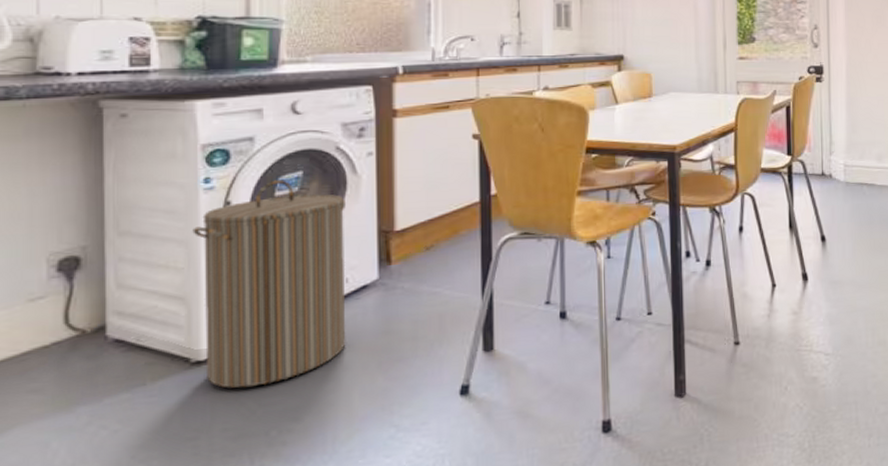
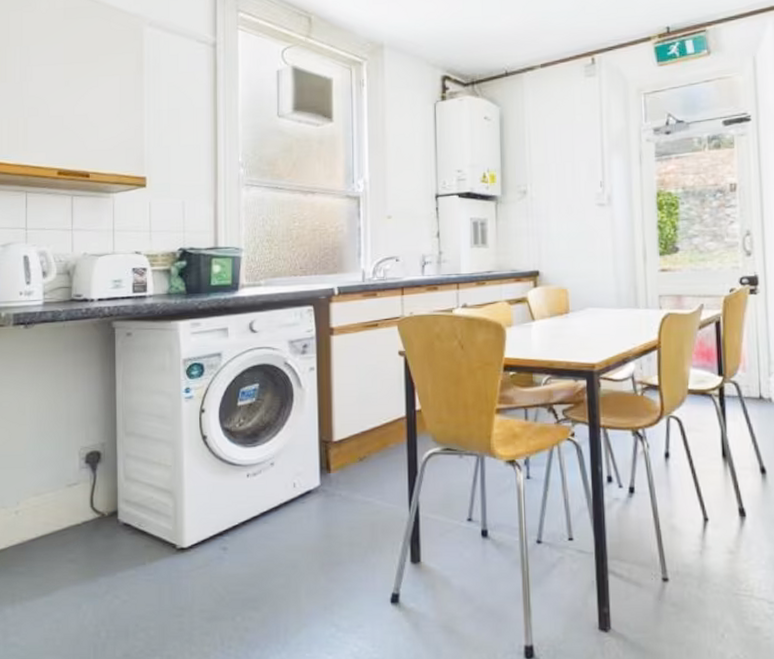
laundry hamper: present [192,180,346,388] -> none [177,391,295,575]

